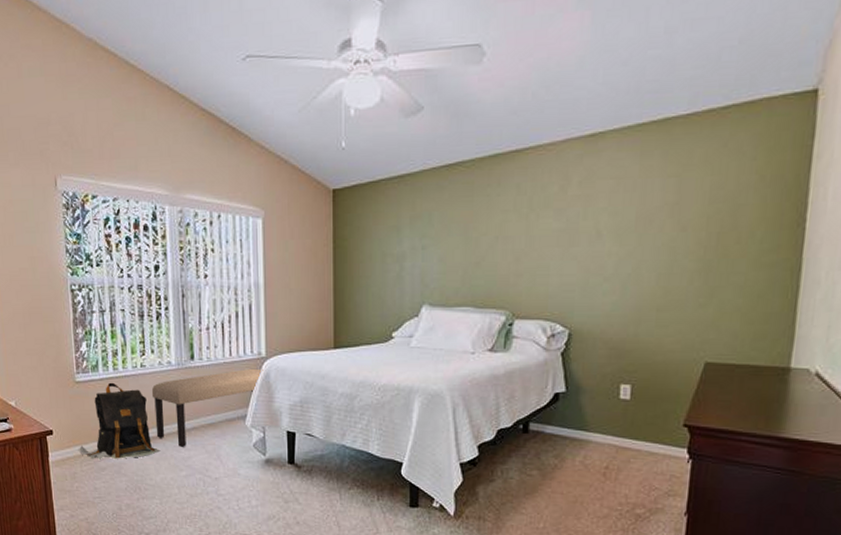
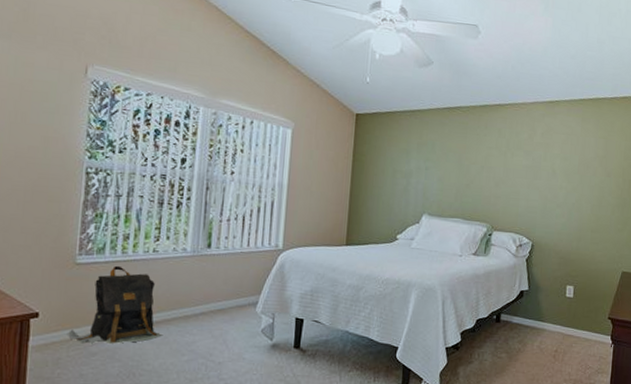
bench: present [151,368,264,447] -> none [160,258,279,332]

